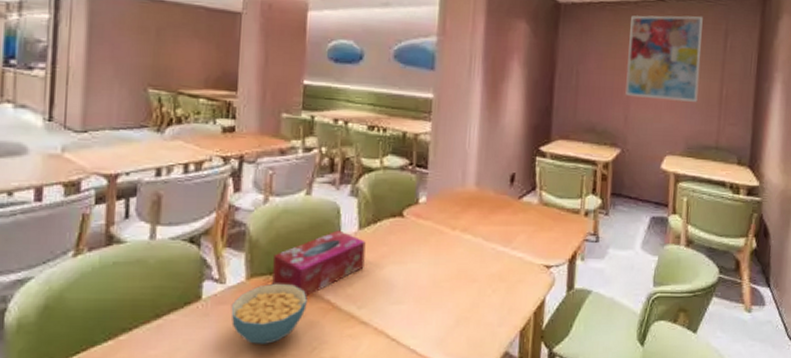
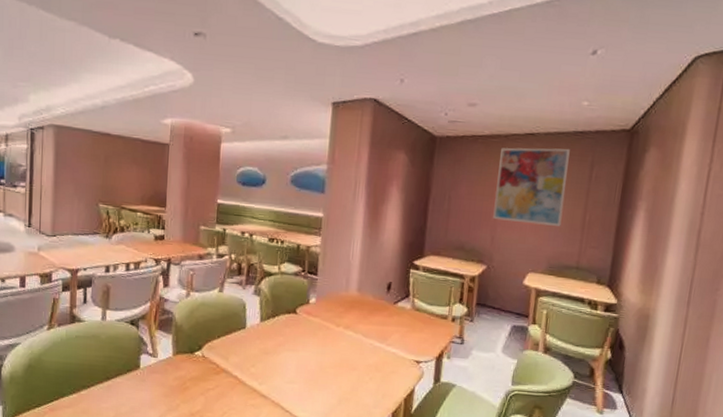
cereal bowl: present [231,283,307,344] -> none [161,360,220,406]
tissue box: present [272,230,366,296] -> none [193,321,266,372]

